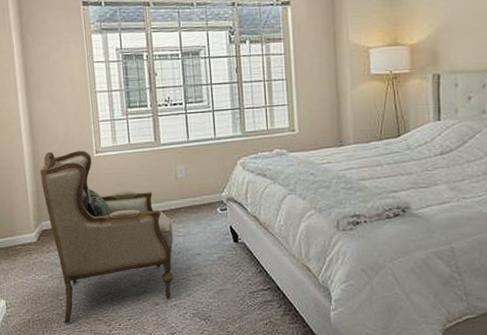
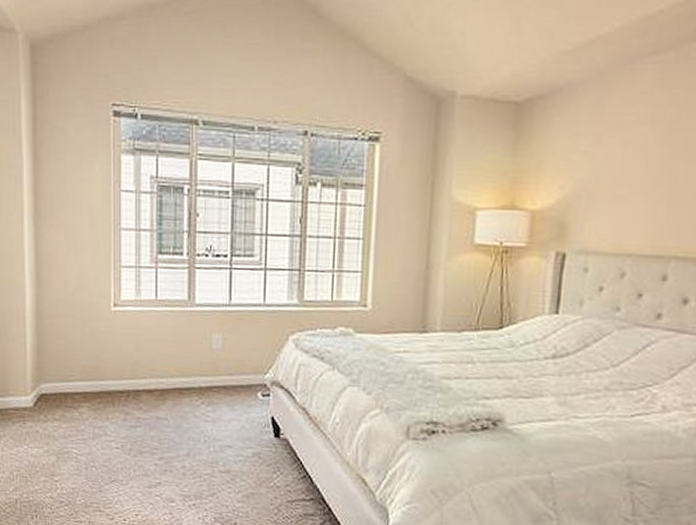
armchair: present [39,151,174,323] -> none [43,298,200,510]

